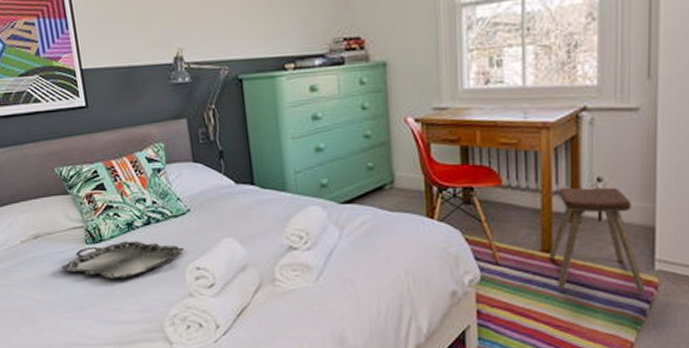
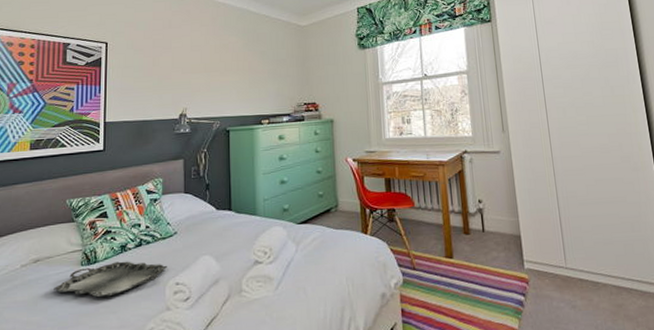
music stool: present [548,187,646,294] -> none [450,206,521,288]

